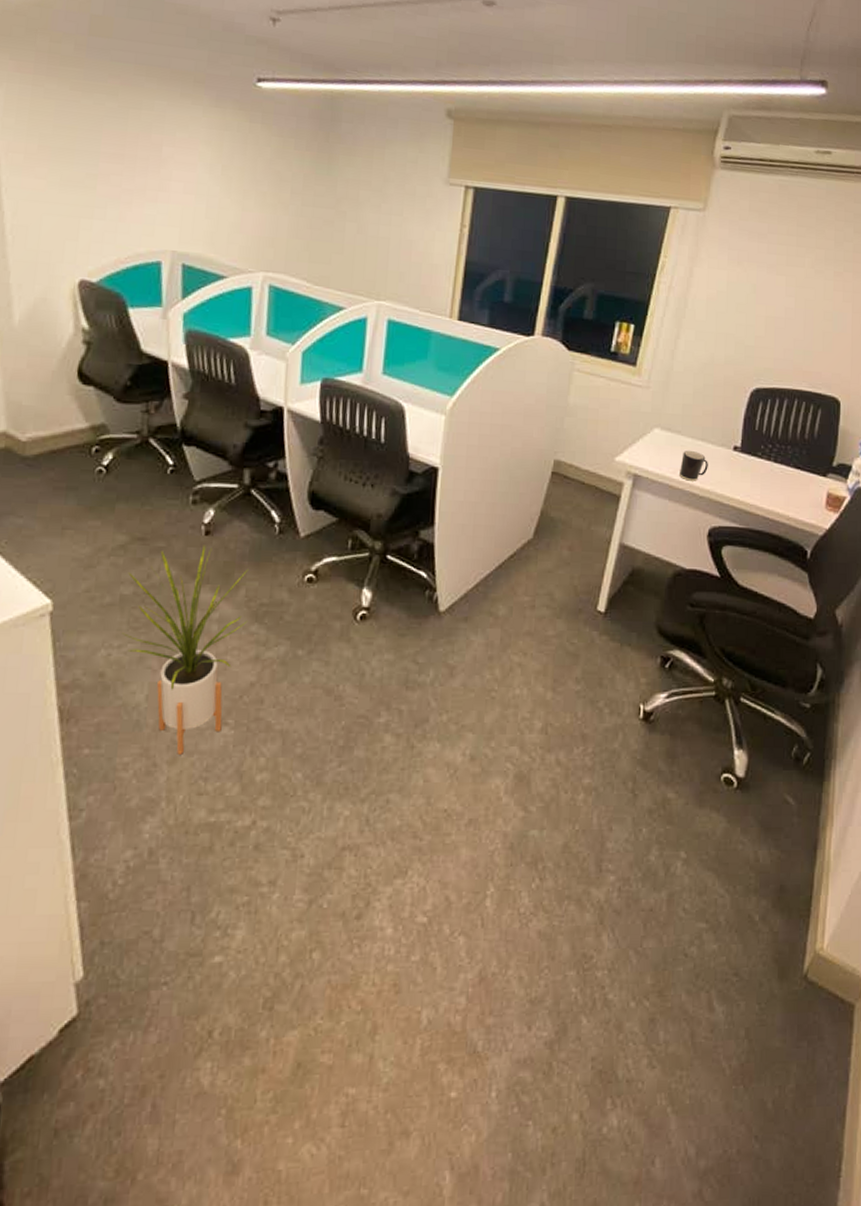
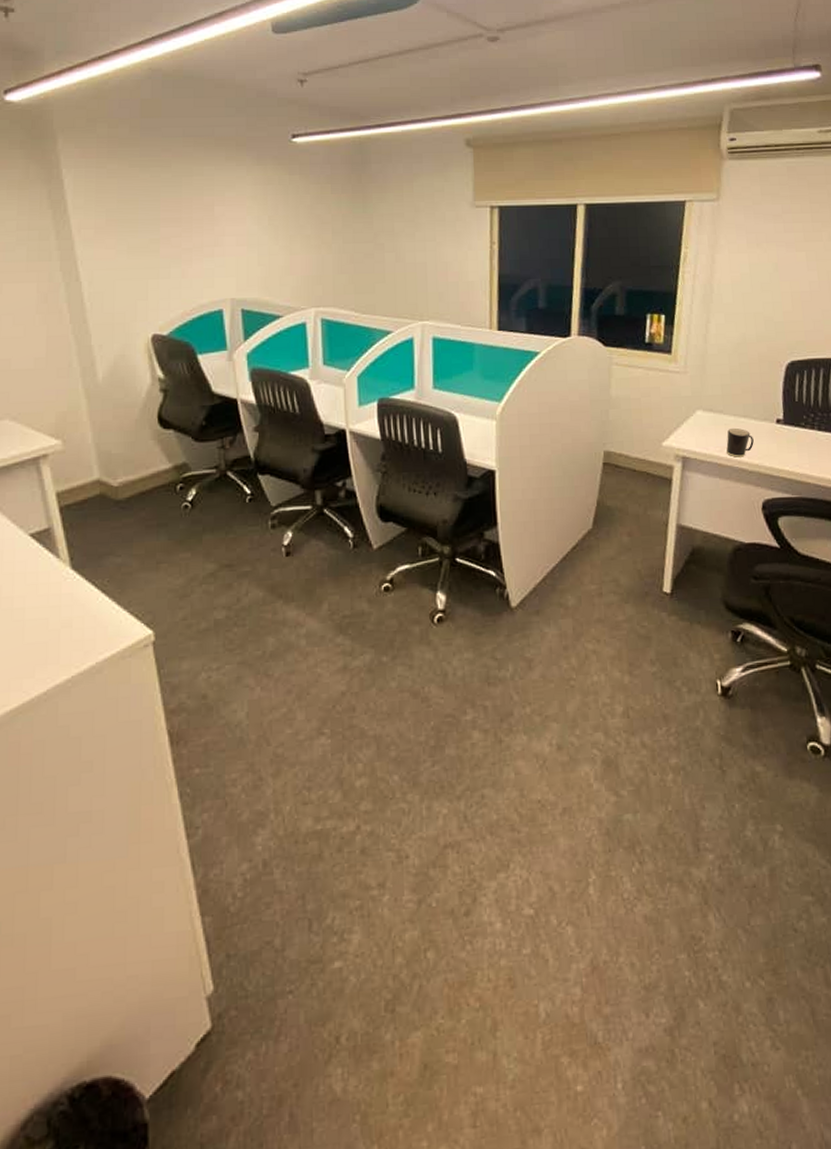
house plant: present [122,545,249,754] -> none [219,565,333,767]

